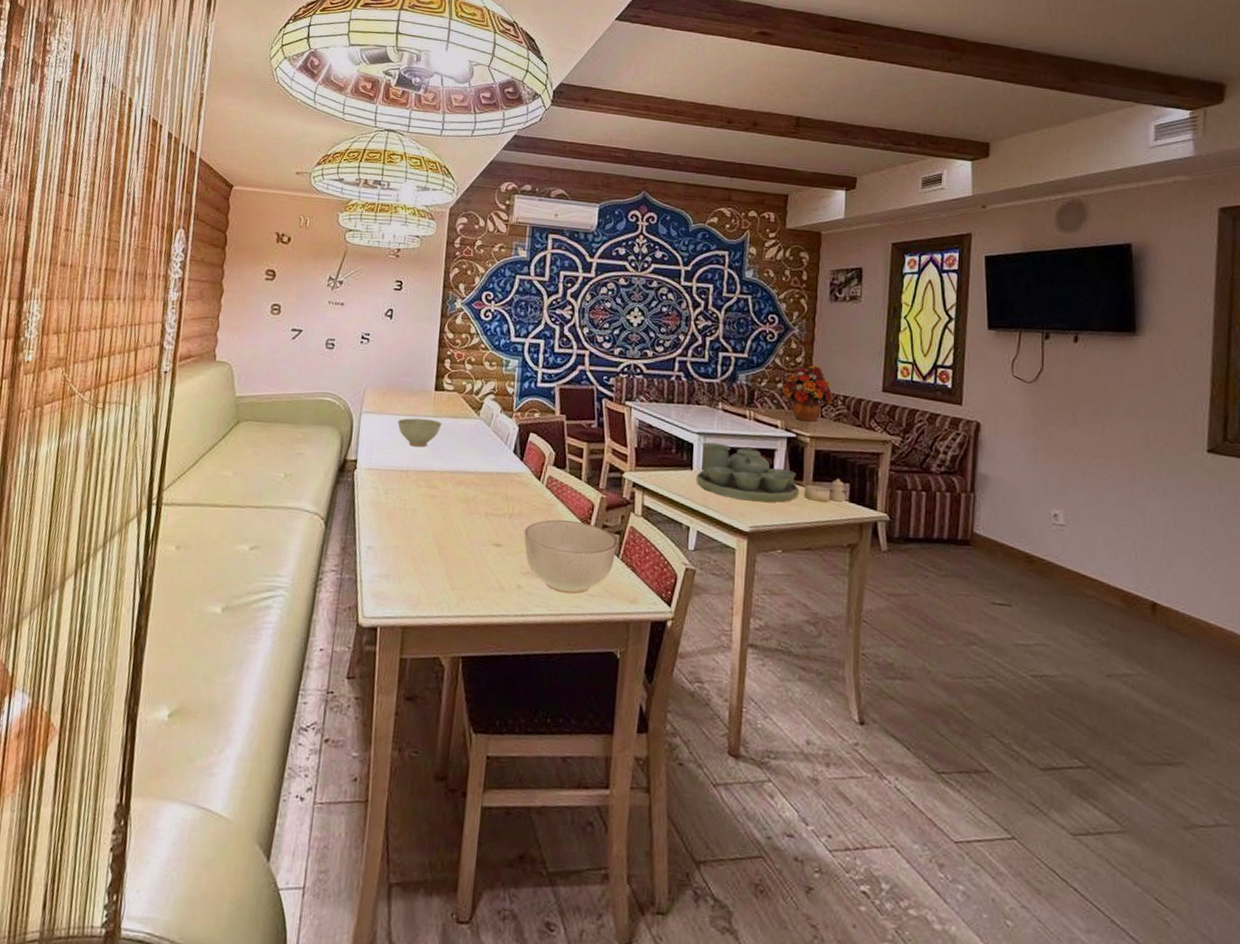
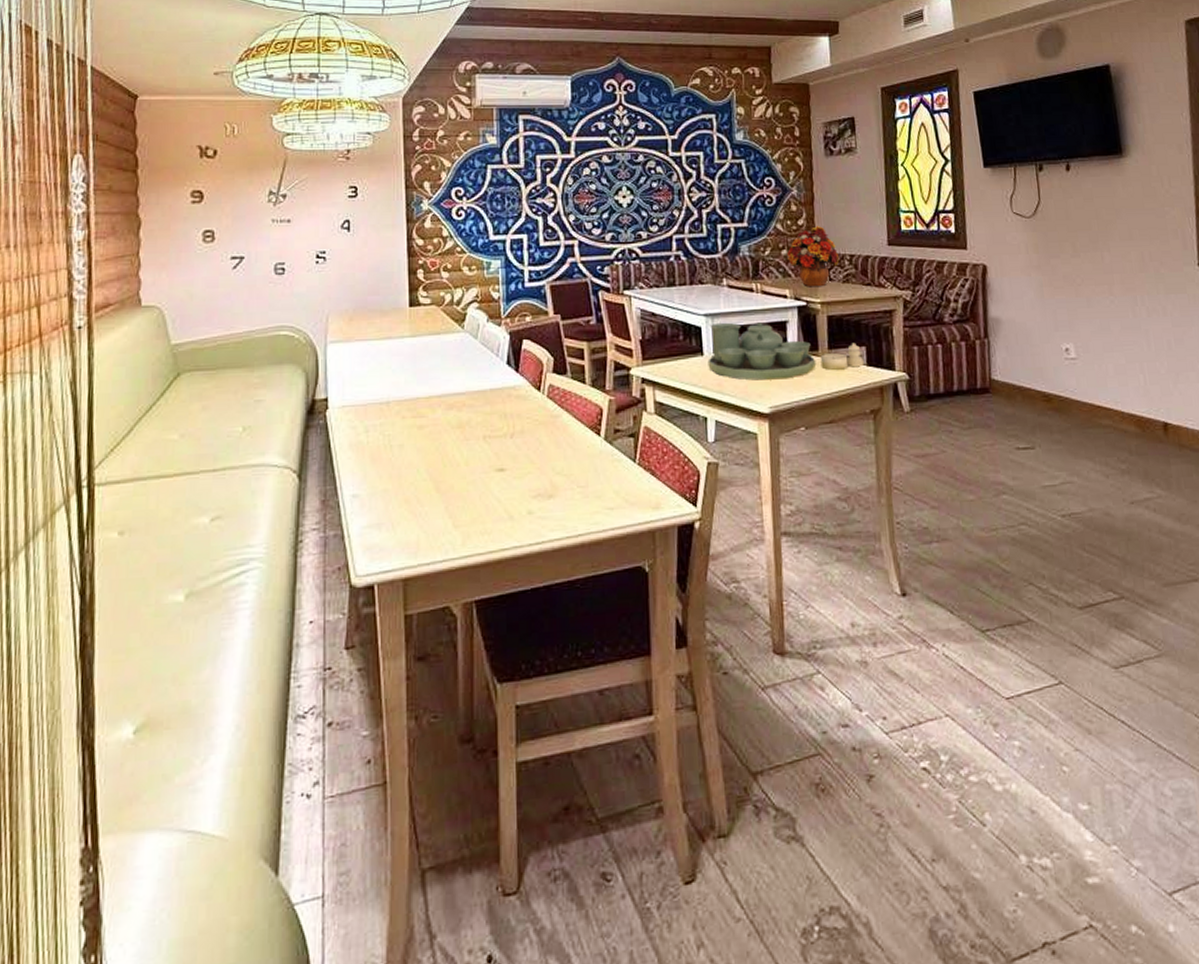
bowl: present [397,418,442,447] -> none [370,340,422,374]
bowl: present [524,519,617,594] -> none [529,429,632,511]

